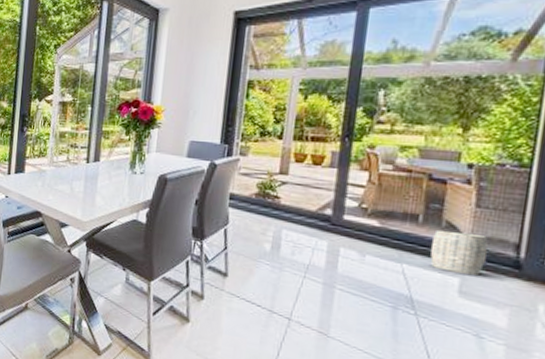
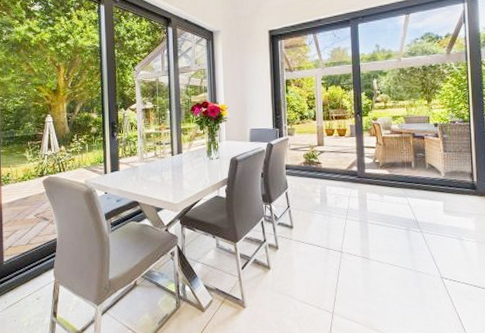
woven basket: present [429,229,488,276] -> none [422,170,455,198]

